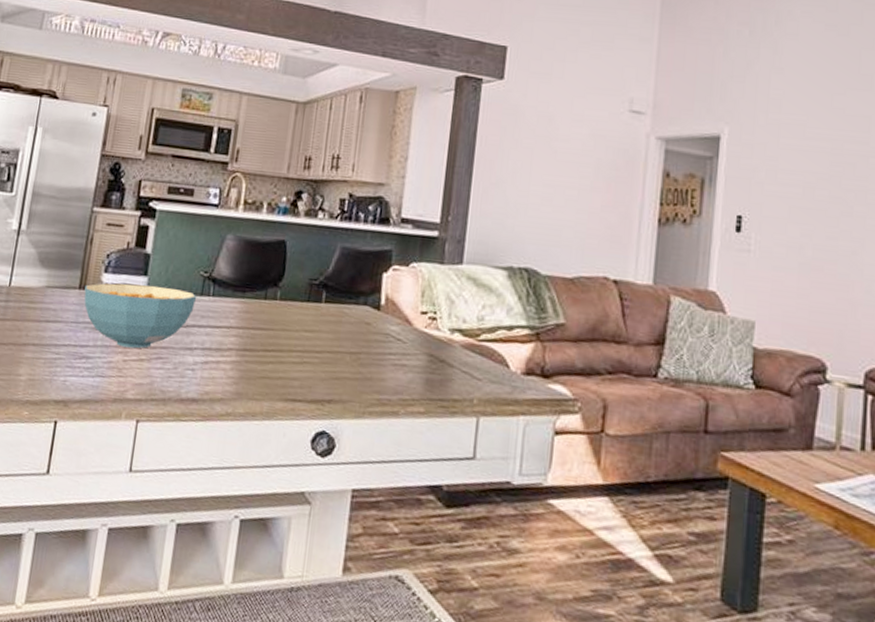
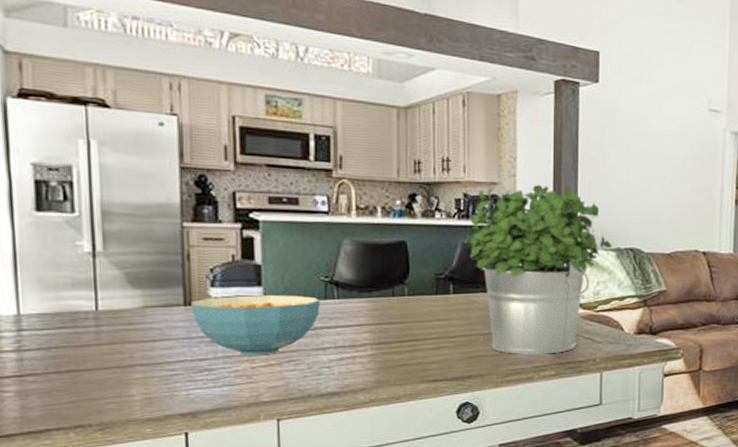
potted plant: none [343,187,504,386] -> present [465,184,612,354]

